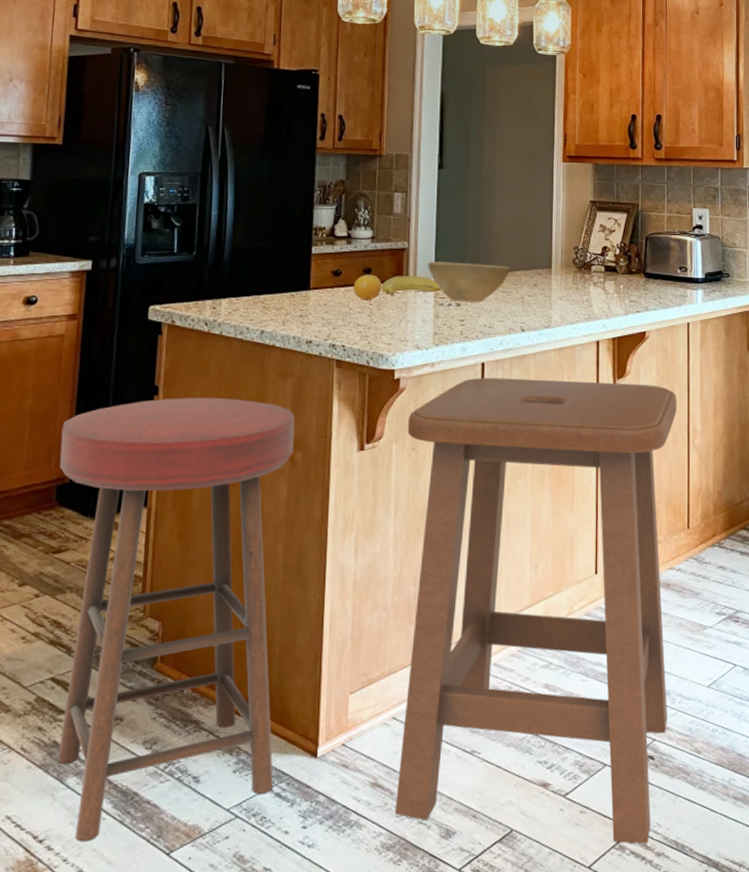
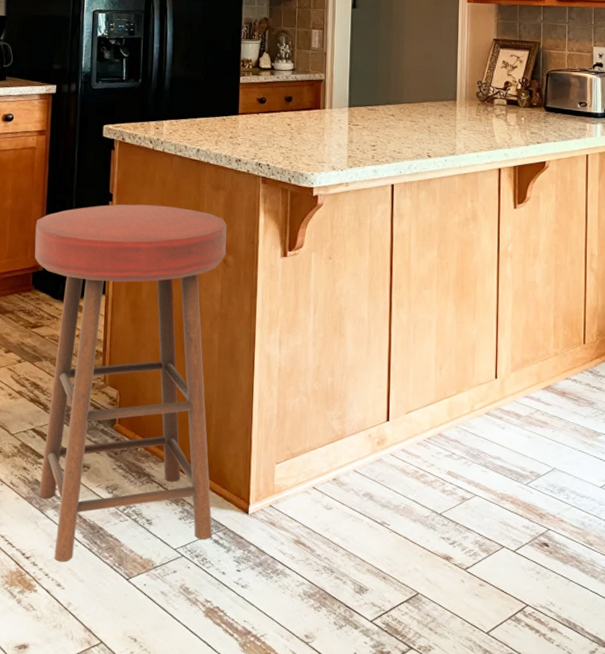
fruit: present [353,274,382,300] -> none [276,102,302,125]
fruit: present [382,276,442,297] -> none [301,104,355,123]
stool: present [394,378,677,844] -> none [315,198,575,619]
bowl: present [428,262,511,307] -> none [343,92,418,134]

